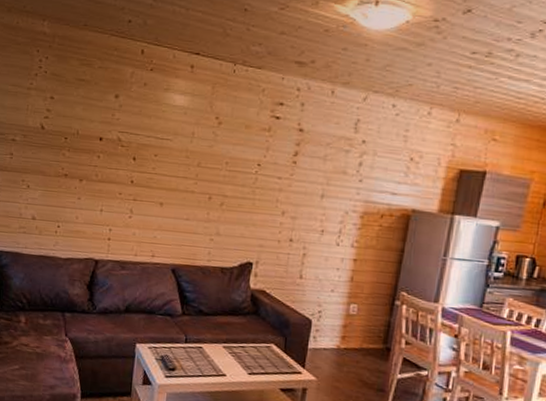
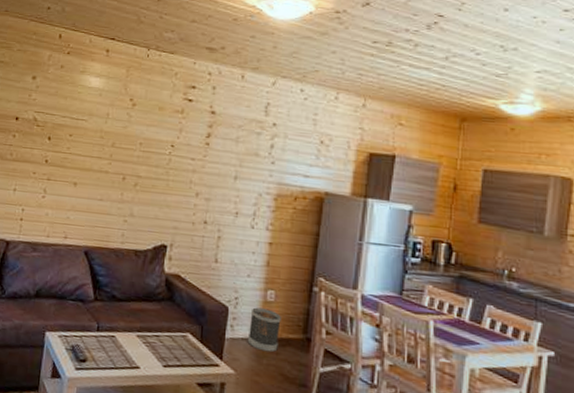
wastebasket: none [329,320,363,361] -> present [247,307,281,353]

